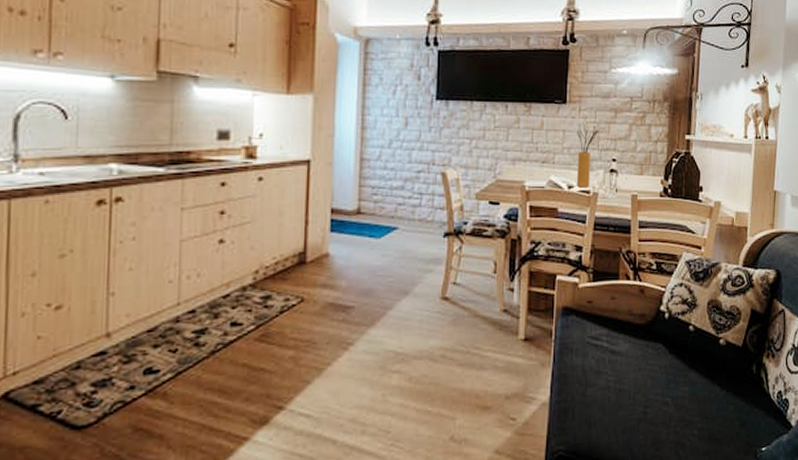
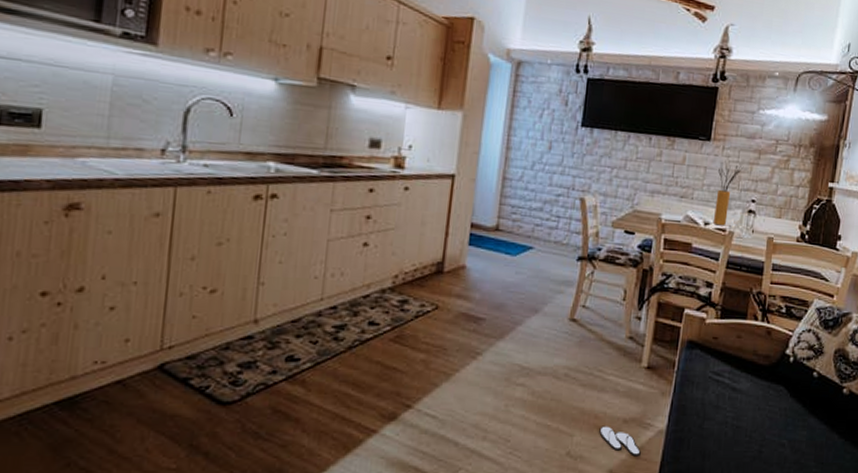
slippers: none [482,404,526,433] -> present [599,426,641,457]

